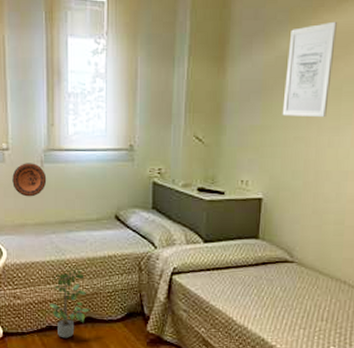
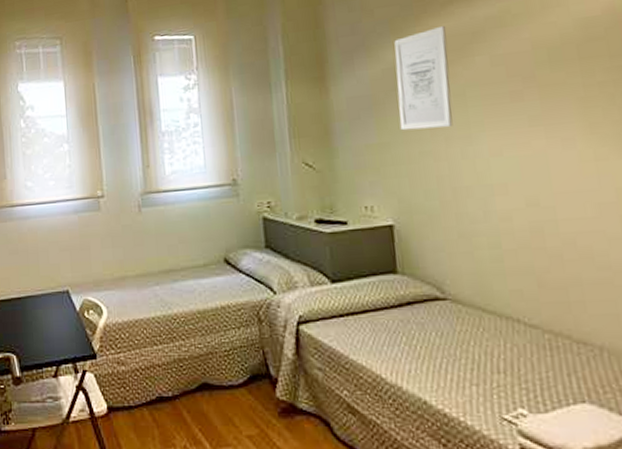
decorative plate: present [12,163,47,197] -> none [109,208,146,246]
potted plant: present [50,270,91,339] -> none [158,326,207,412]

